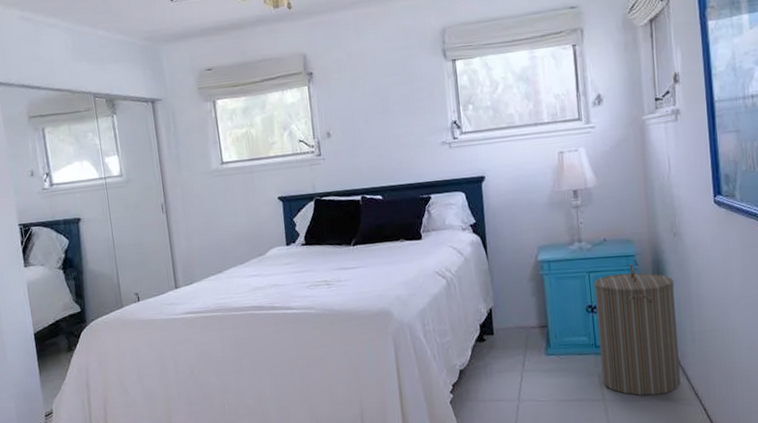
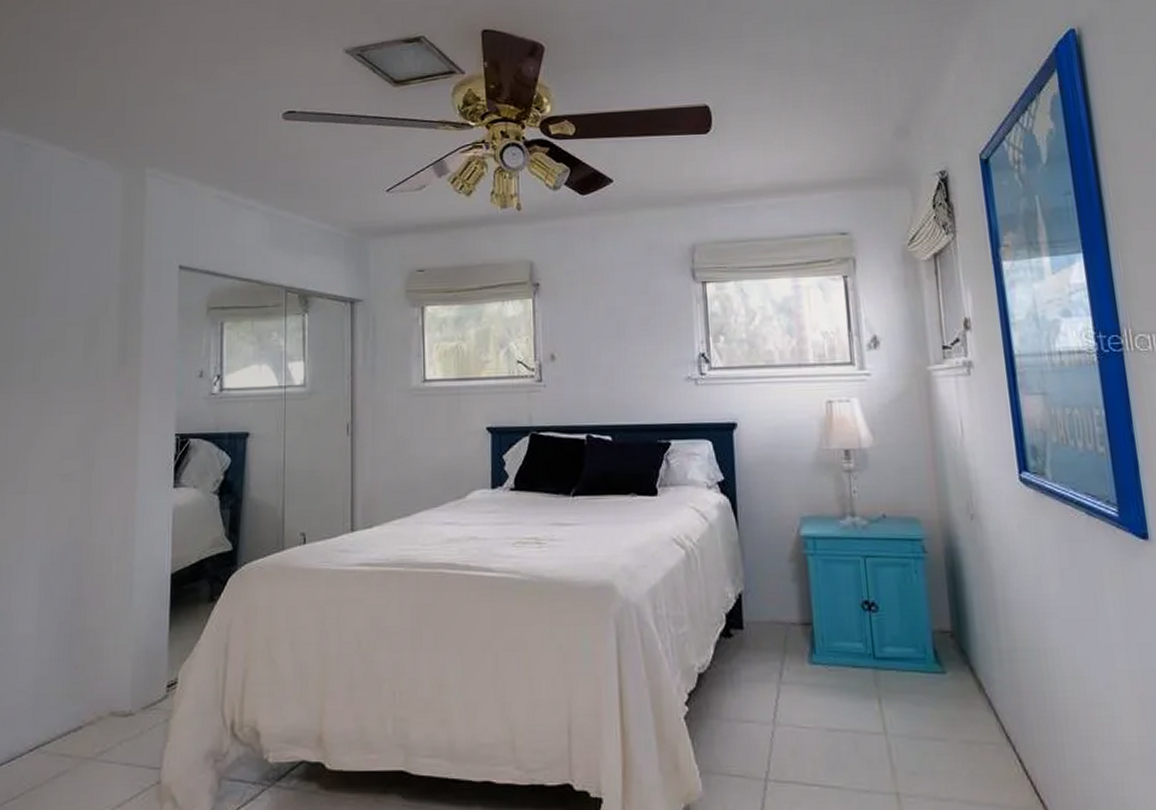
laundry hamper: present [594,264,681,396] -> none [871,550,987,733]

